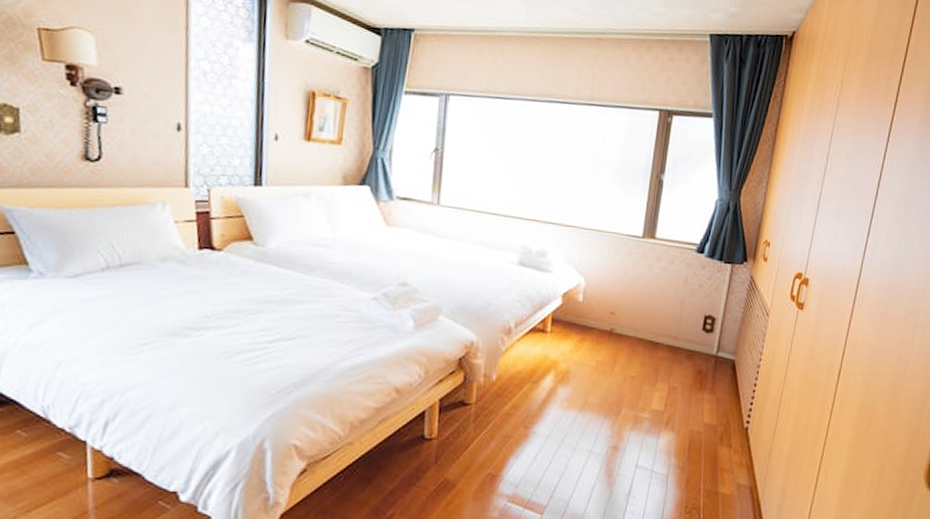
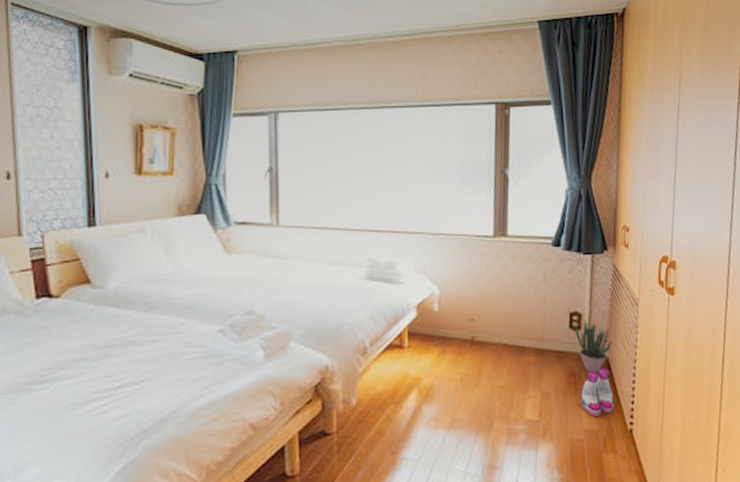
boots: none [703,369,735,412] -> present [580,368,615,416]
potted plant: none [707,324,741,374] -> present [574,320,613,374]

